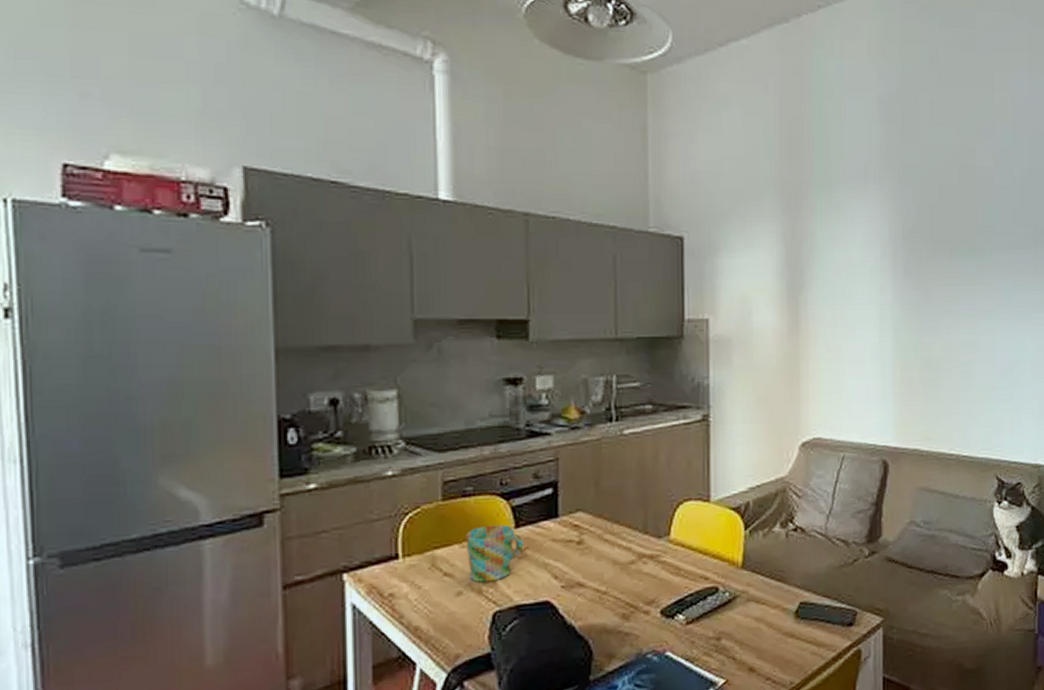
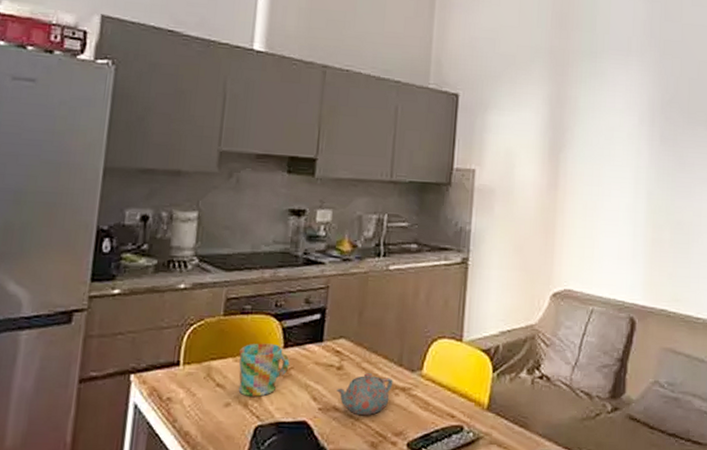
teapot: none [579,544,640,589] -> present [336,373,393,416]

